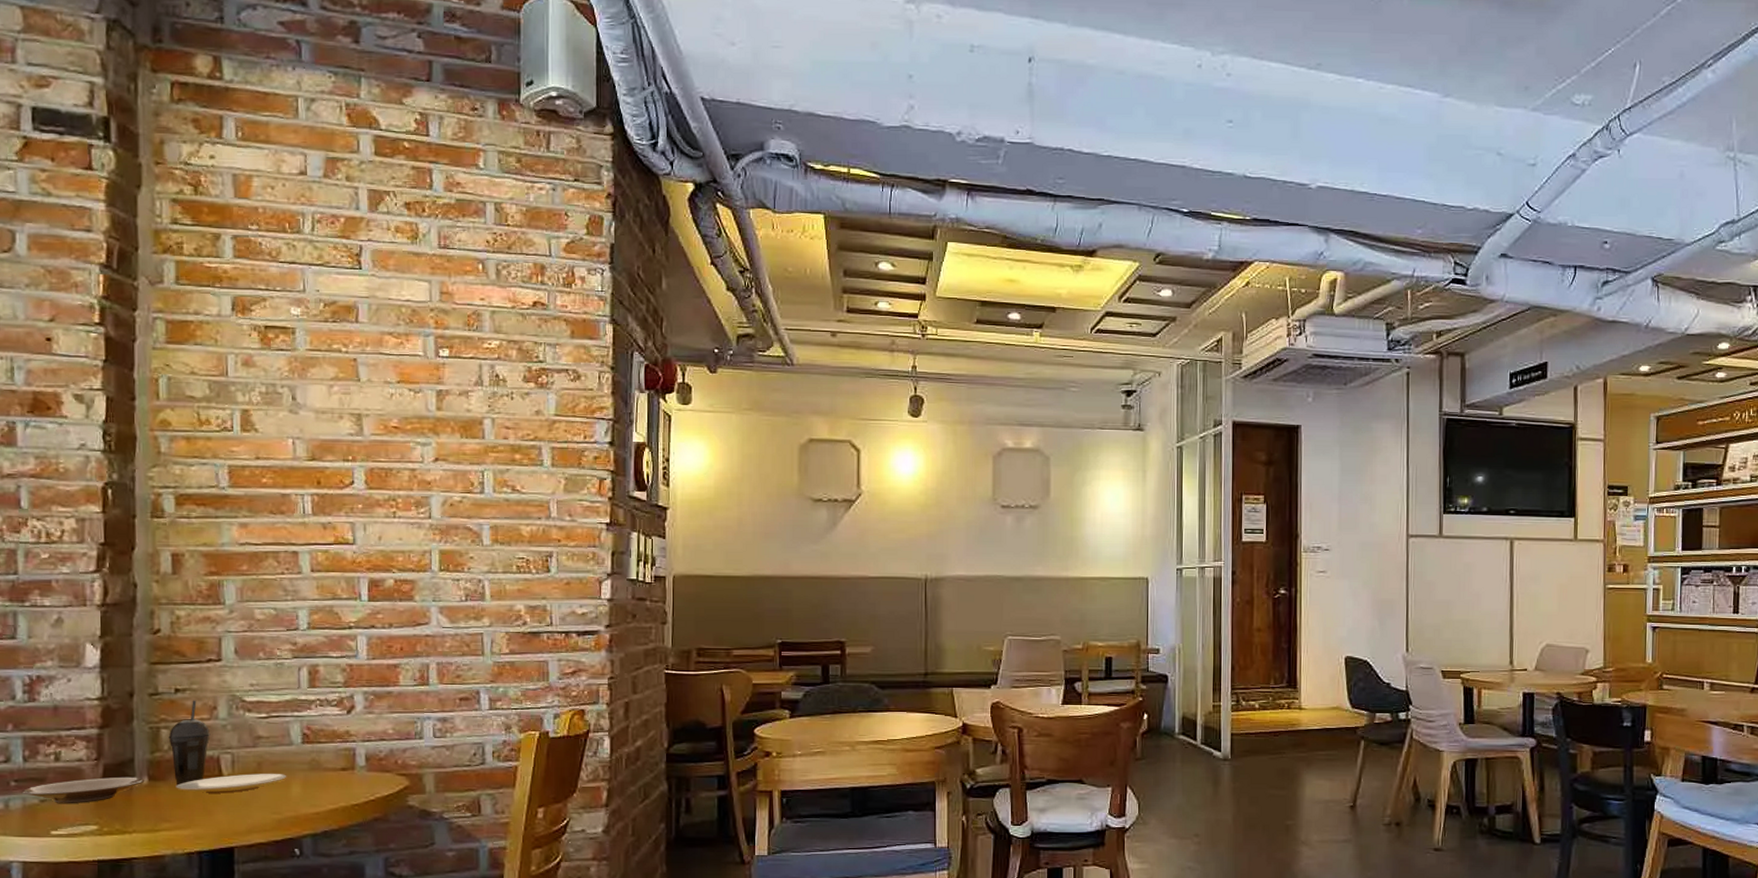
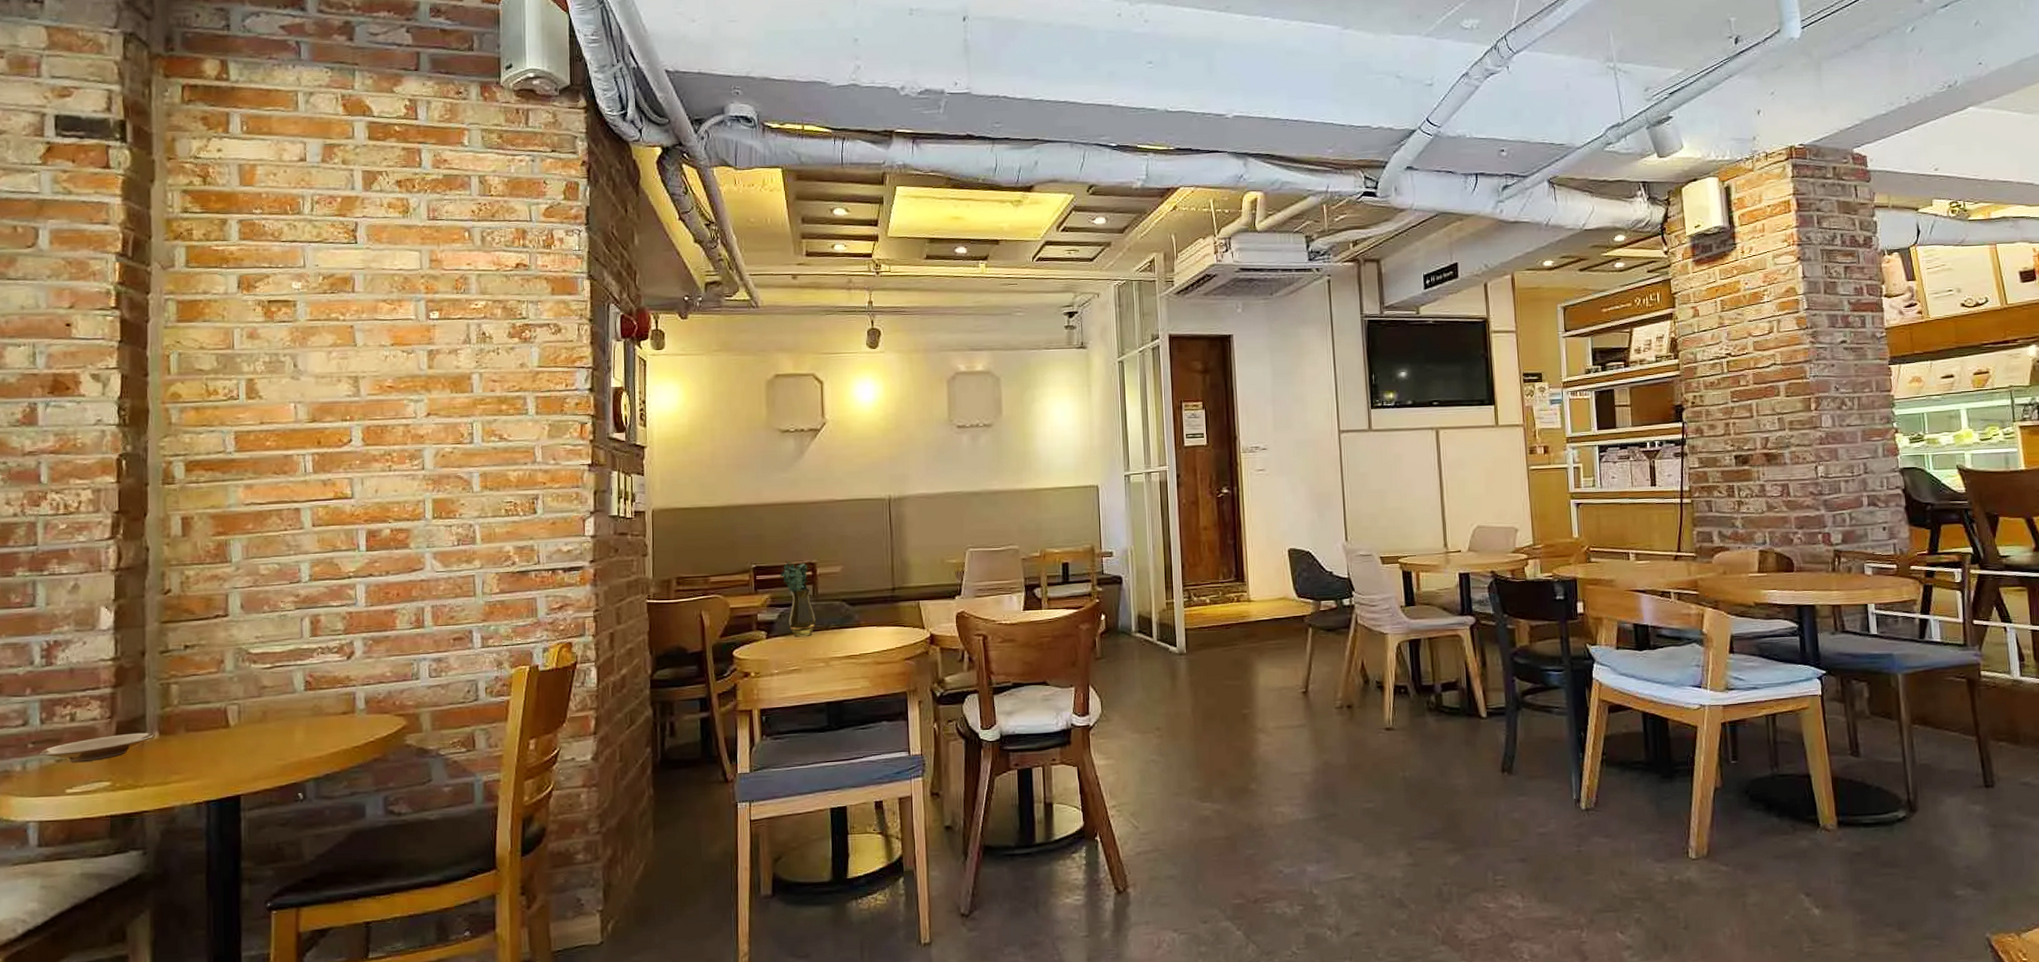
beverage cup: present [168,700,211,786] -> none [178,655,218,738]
plate: present [176,773,287,793] -> none [185,721,291,744]
vase: none [807,637,843,719] -> present [780,560,816,638]

